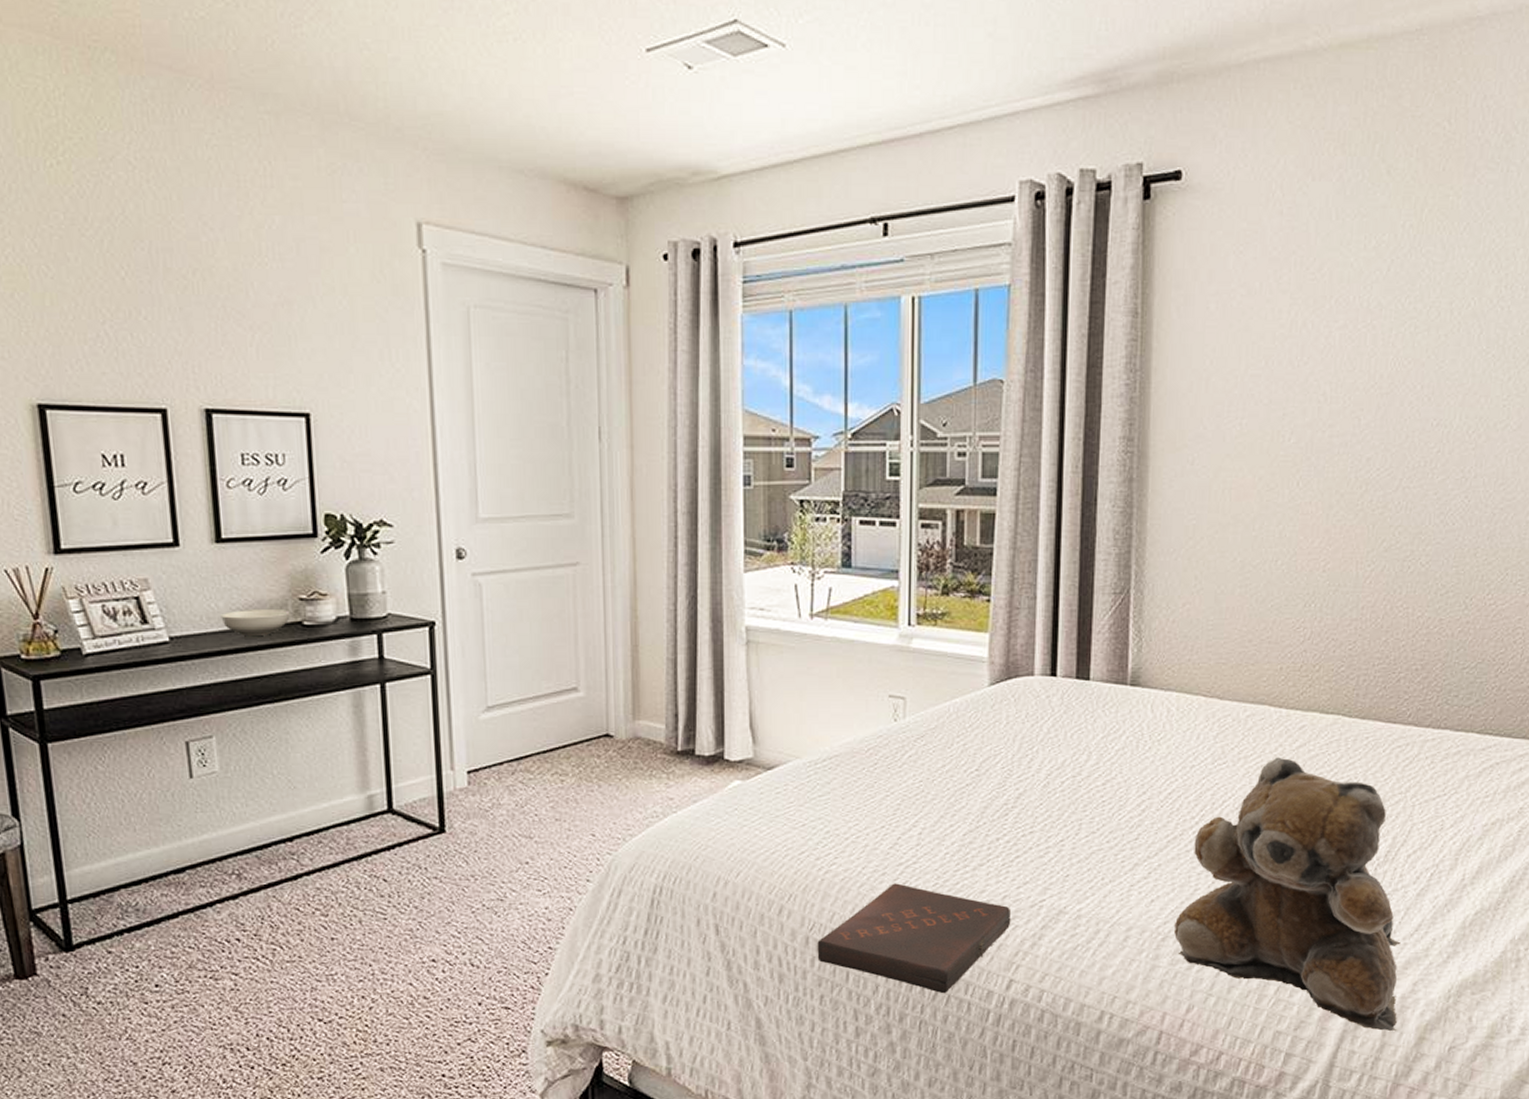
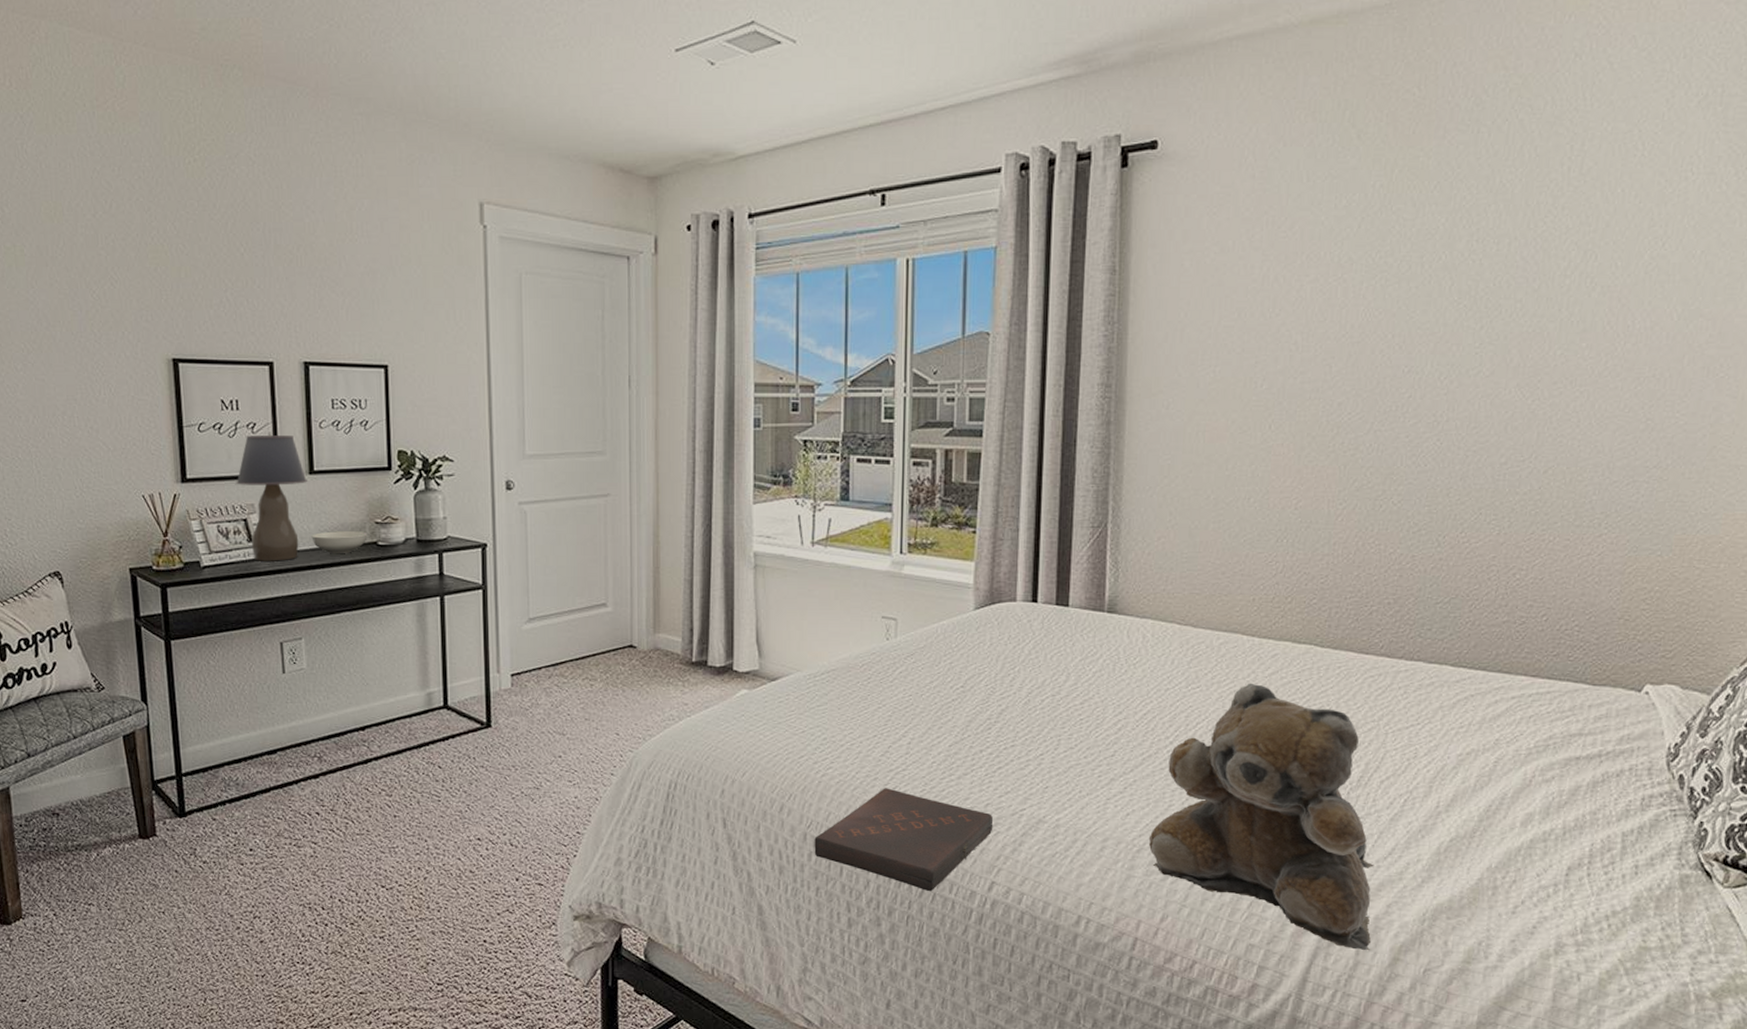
table lamp: none [124,492,214,647] -> present [236,432,307,561]

